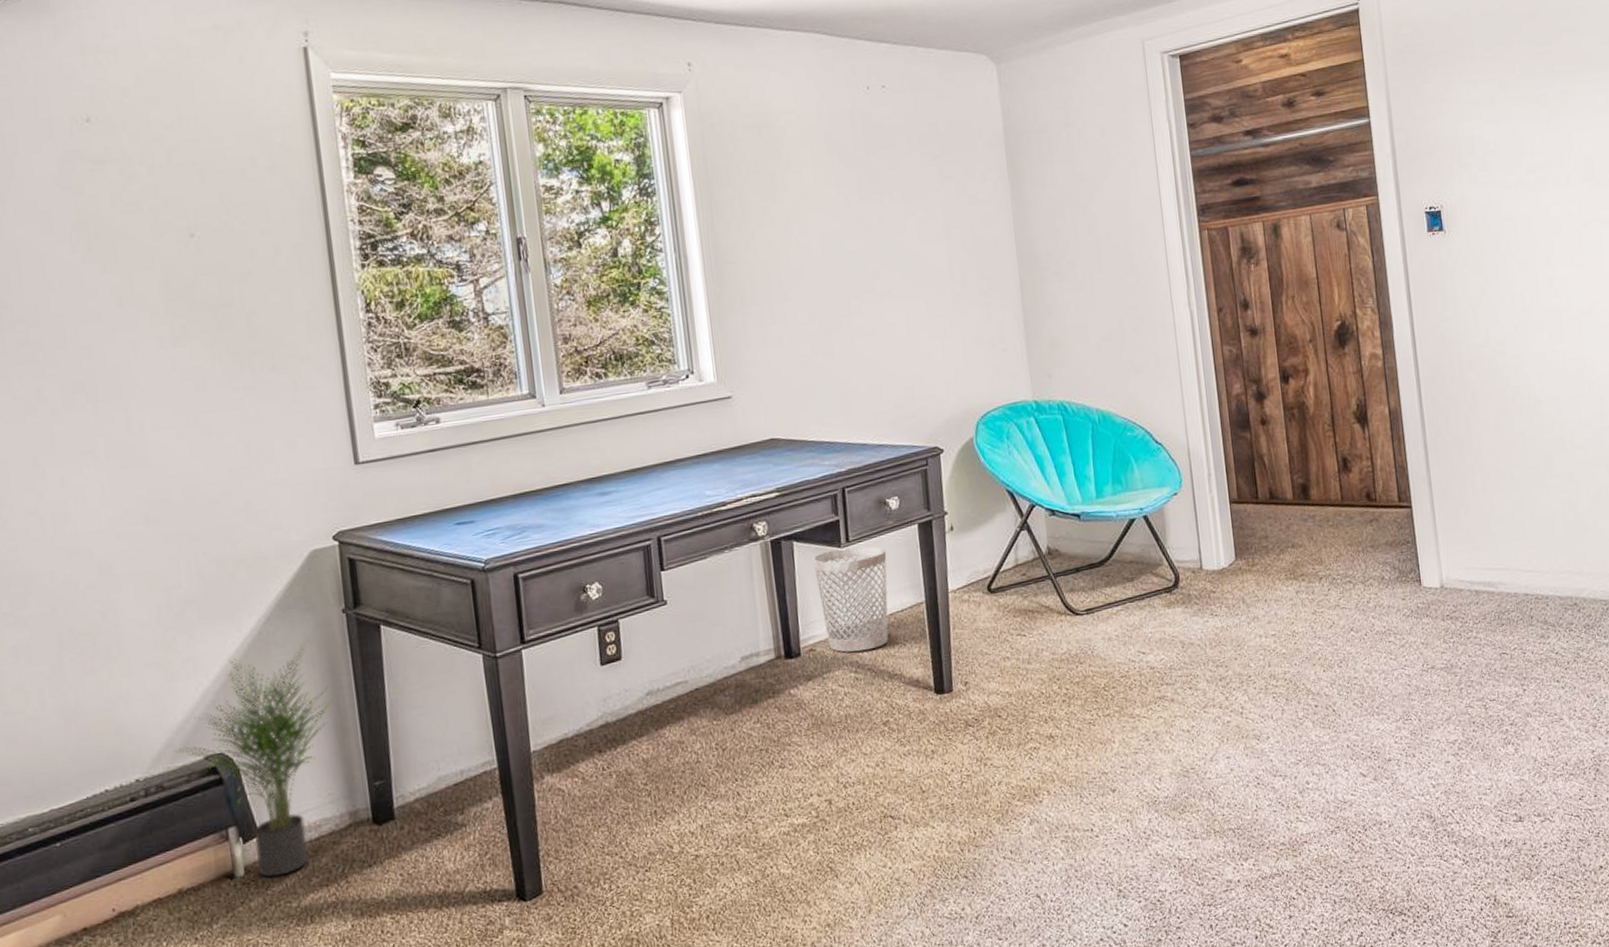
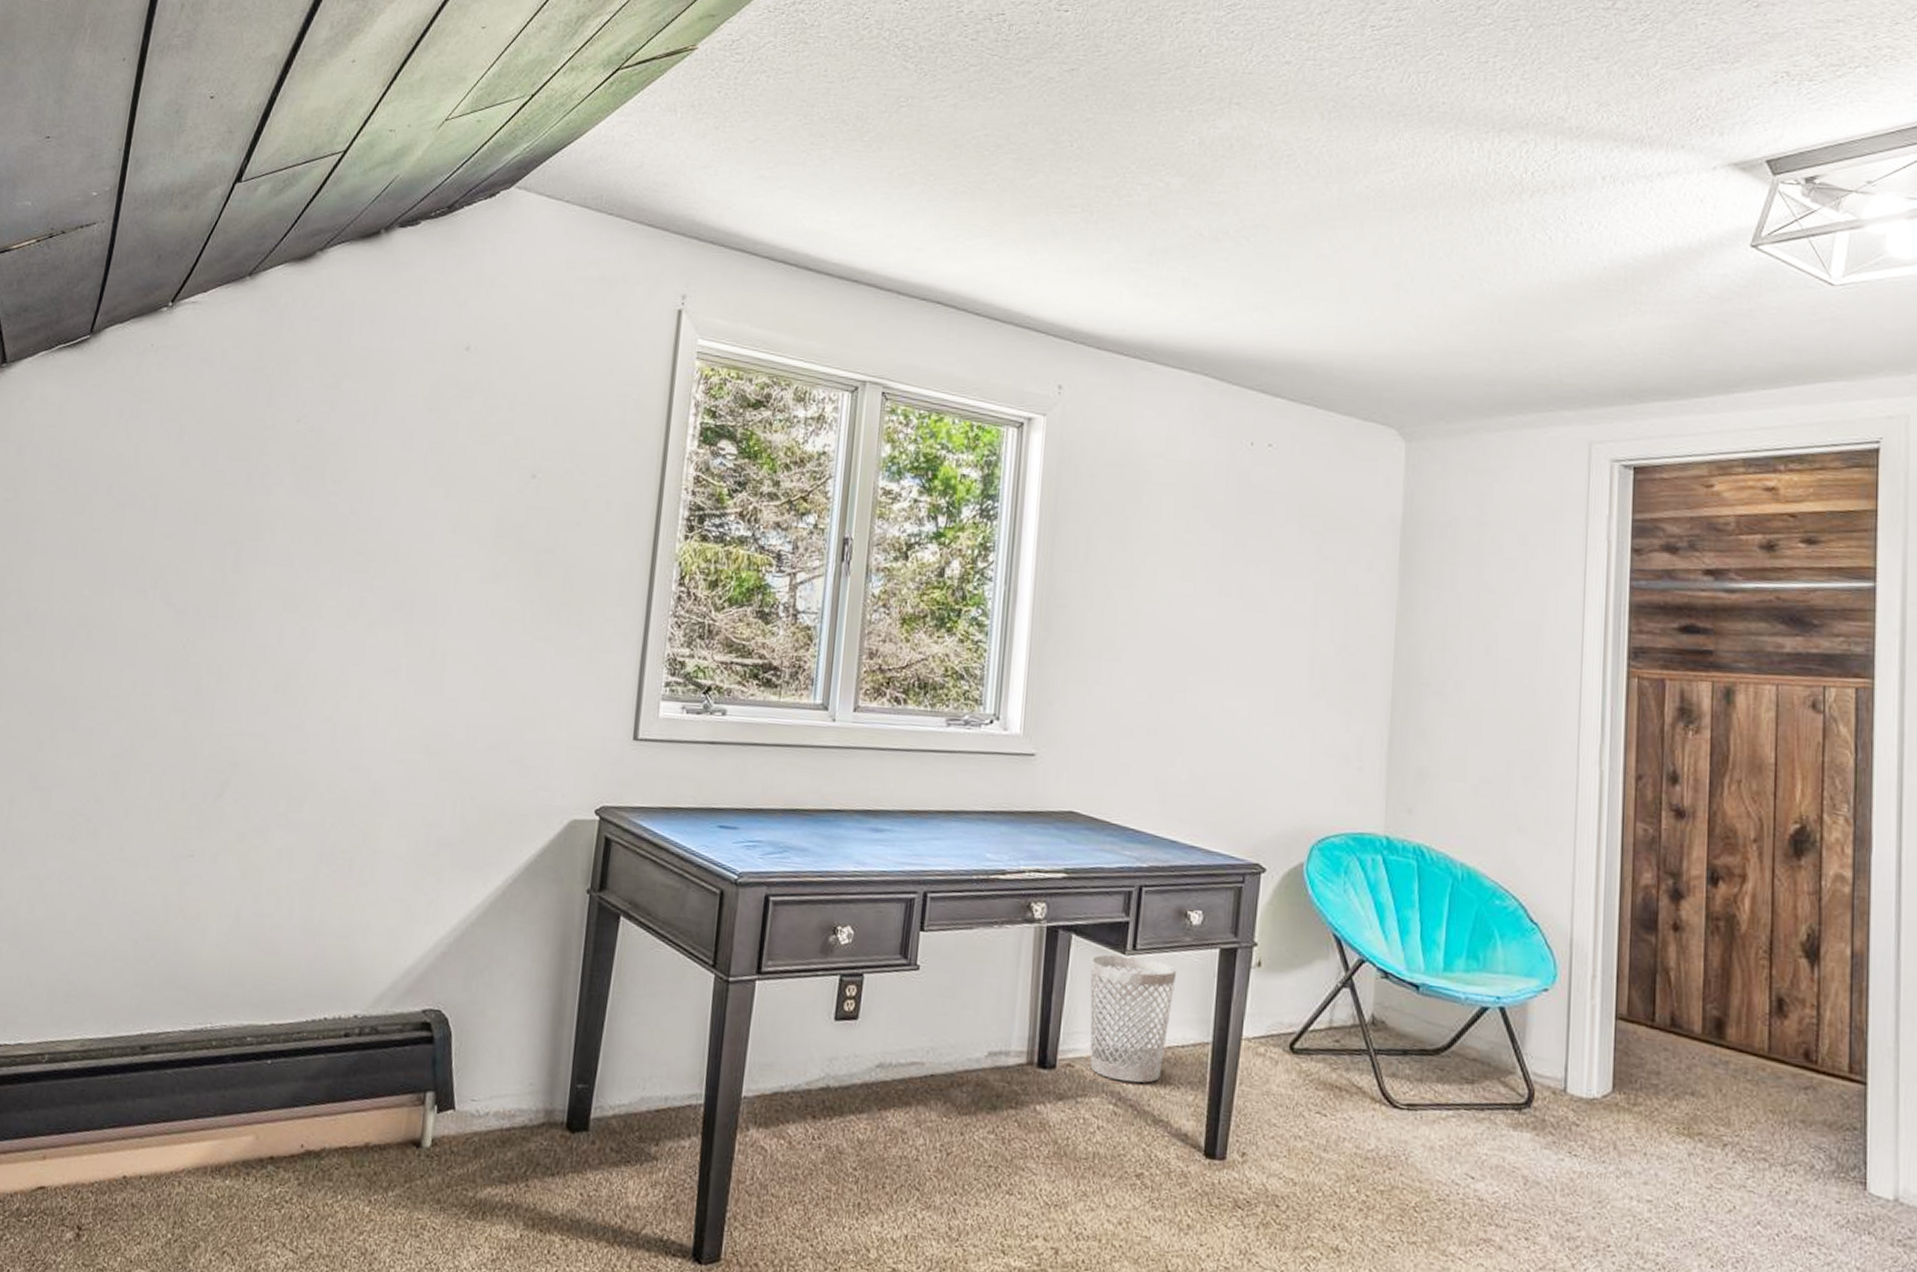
potted plant: present [175,638,333,877] -> none [397,911,557,1159]

